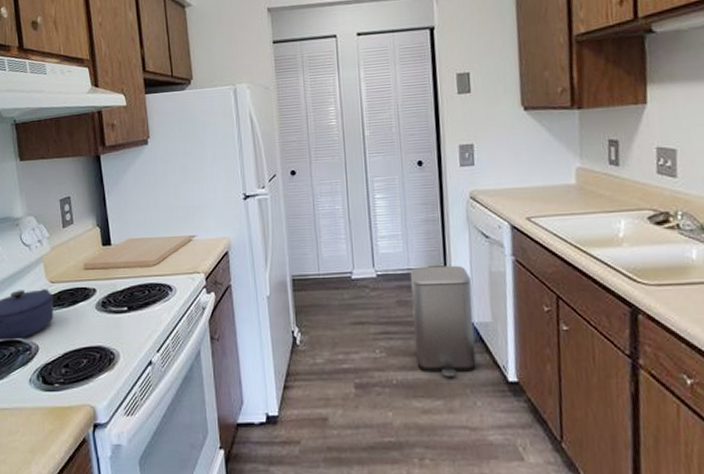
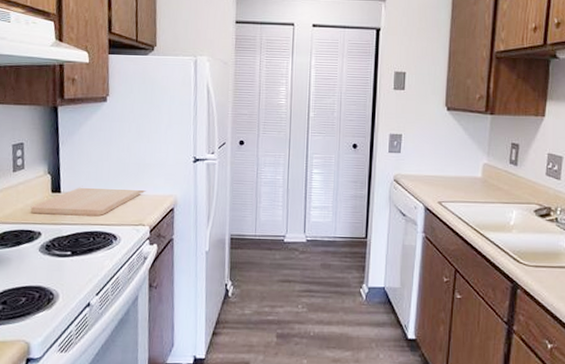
pedal bin: present [410,265,476,377] -> none [333,235,387,332]

